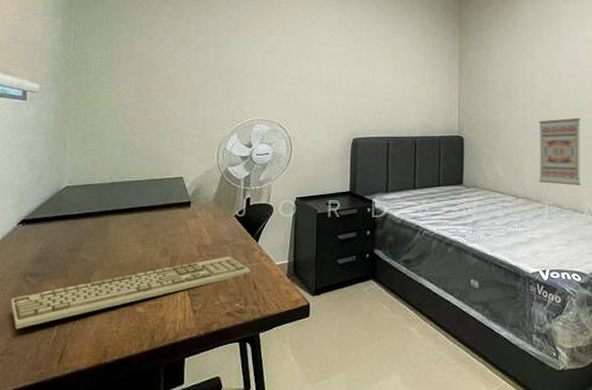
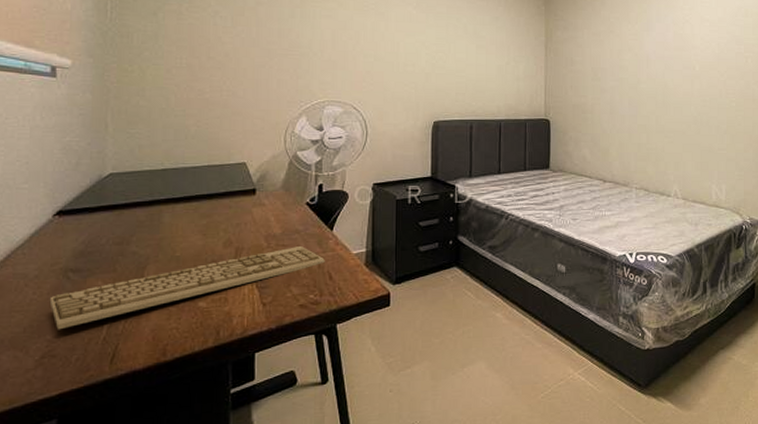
wall art: present [538,118,581,185] -> none [626,101,668,169]

